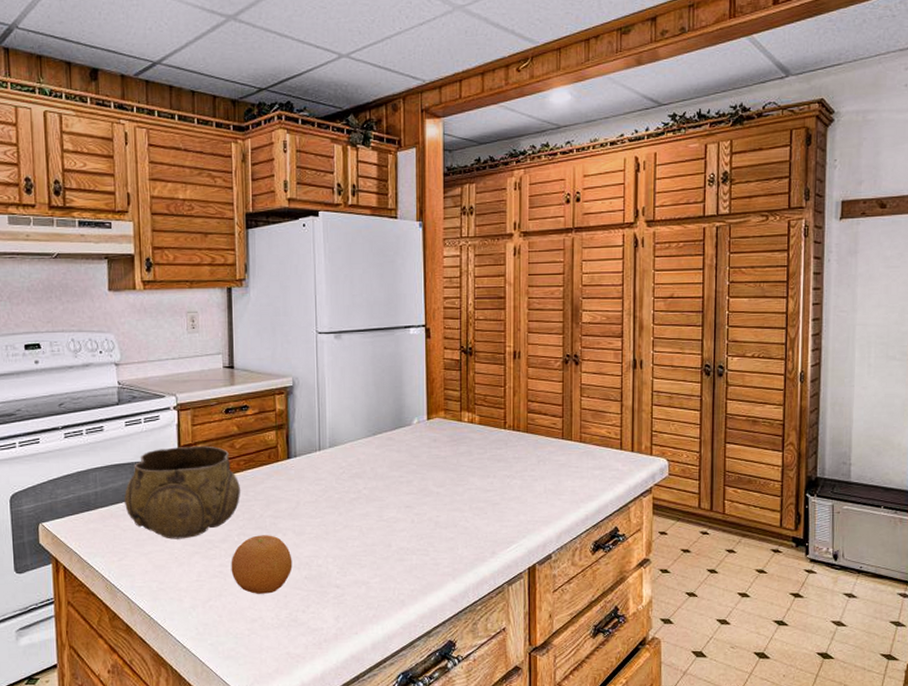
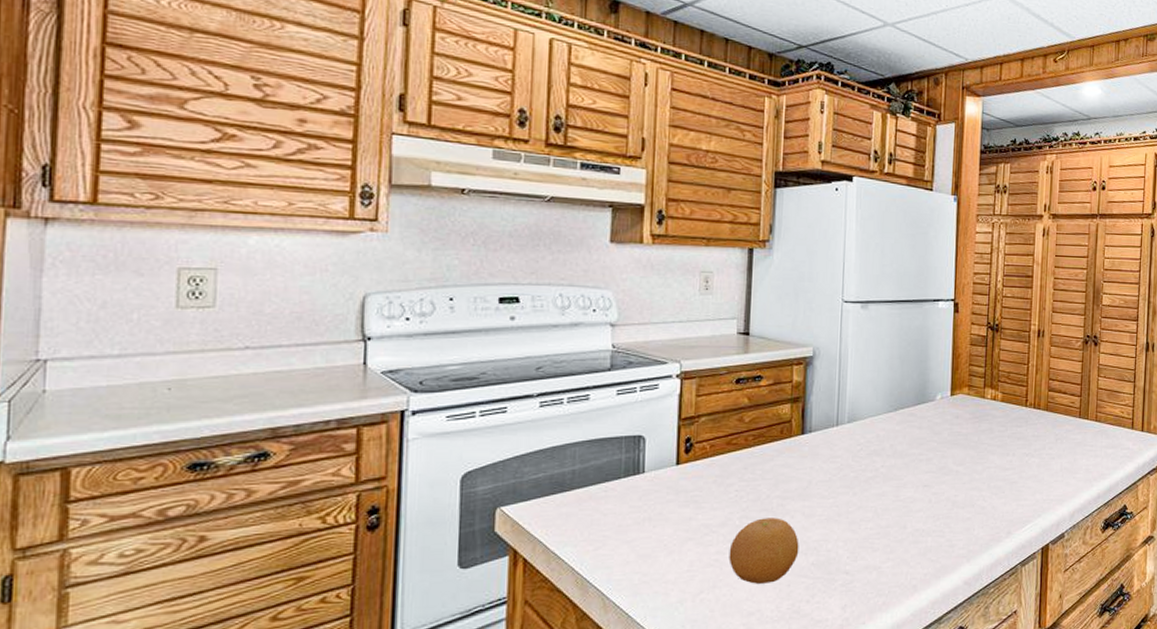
decorative bowl: present [124,445,240,539] -> none [608,418,746,524]

